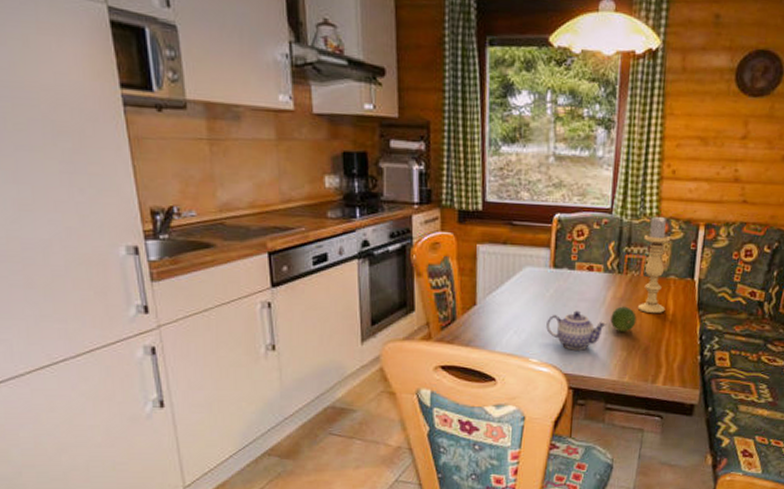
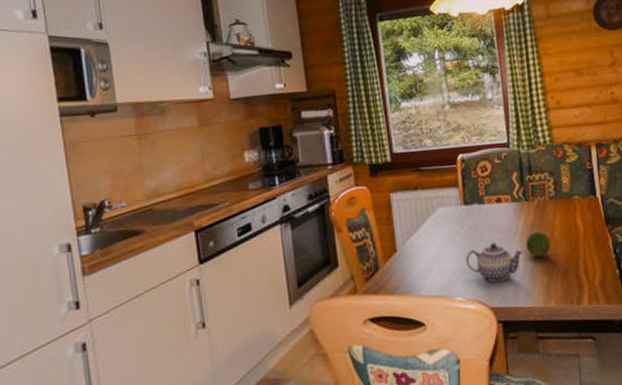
candle holder: present [637,216,671,314] -> none [542,143,576,235]

